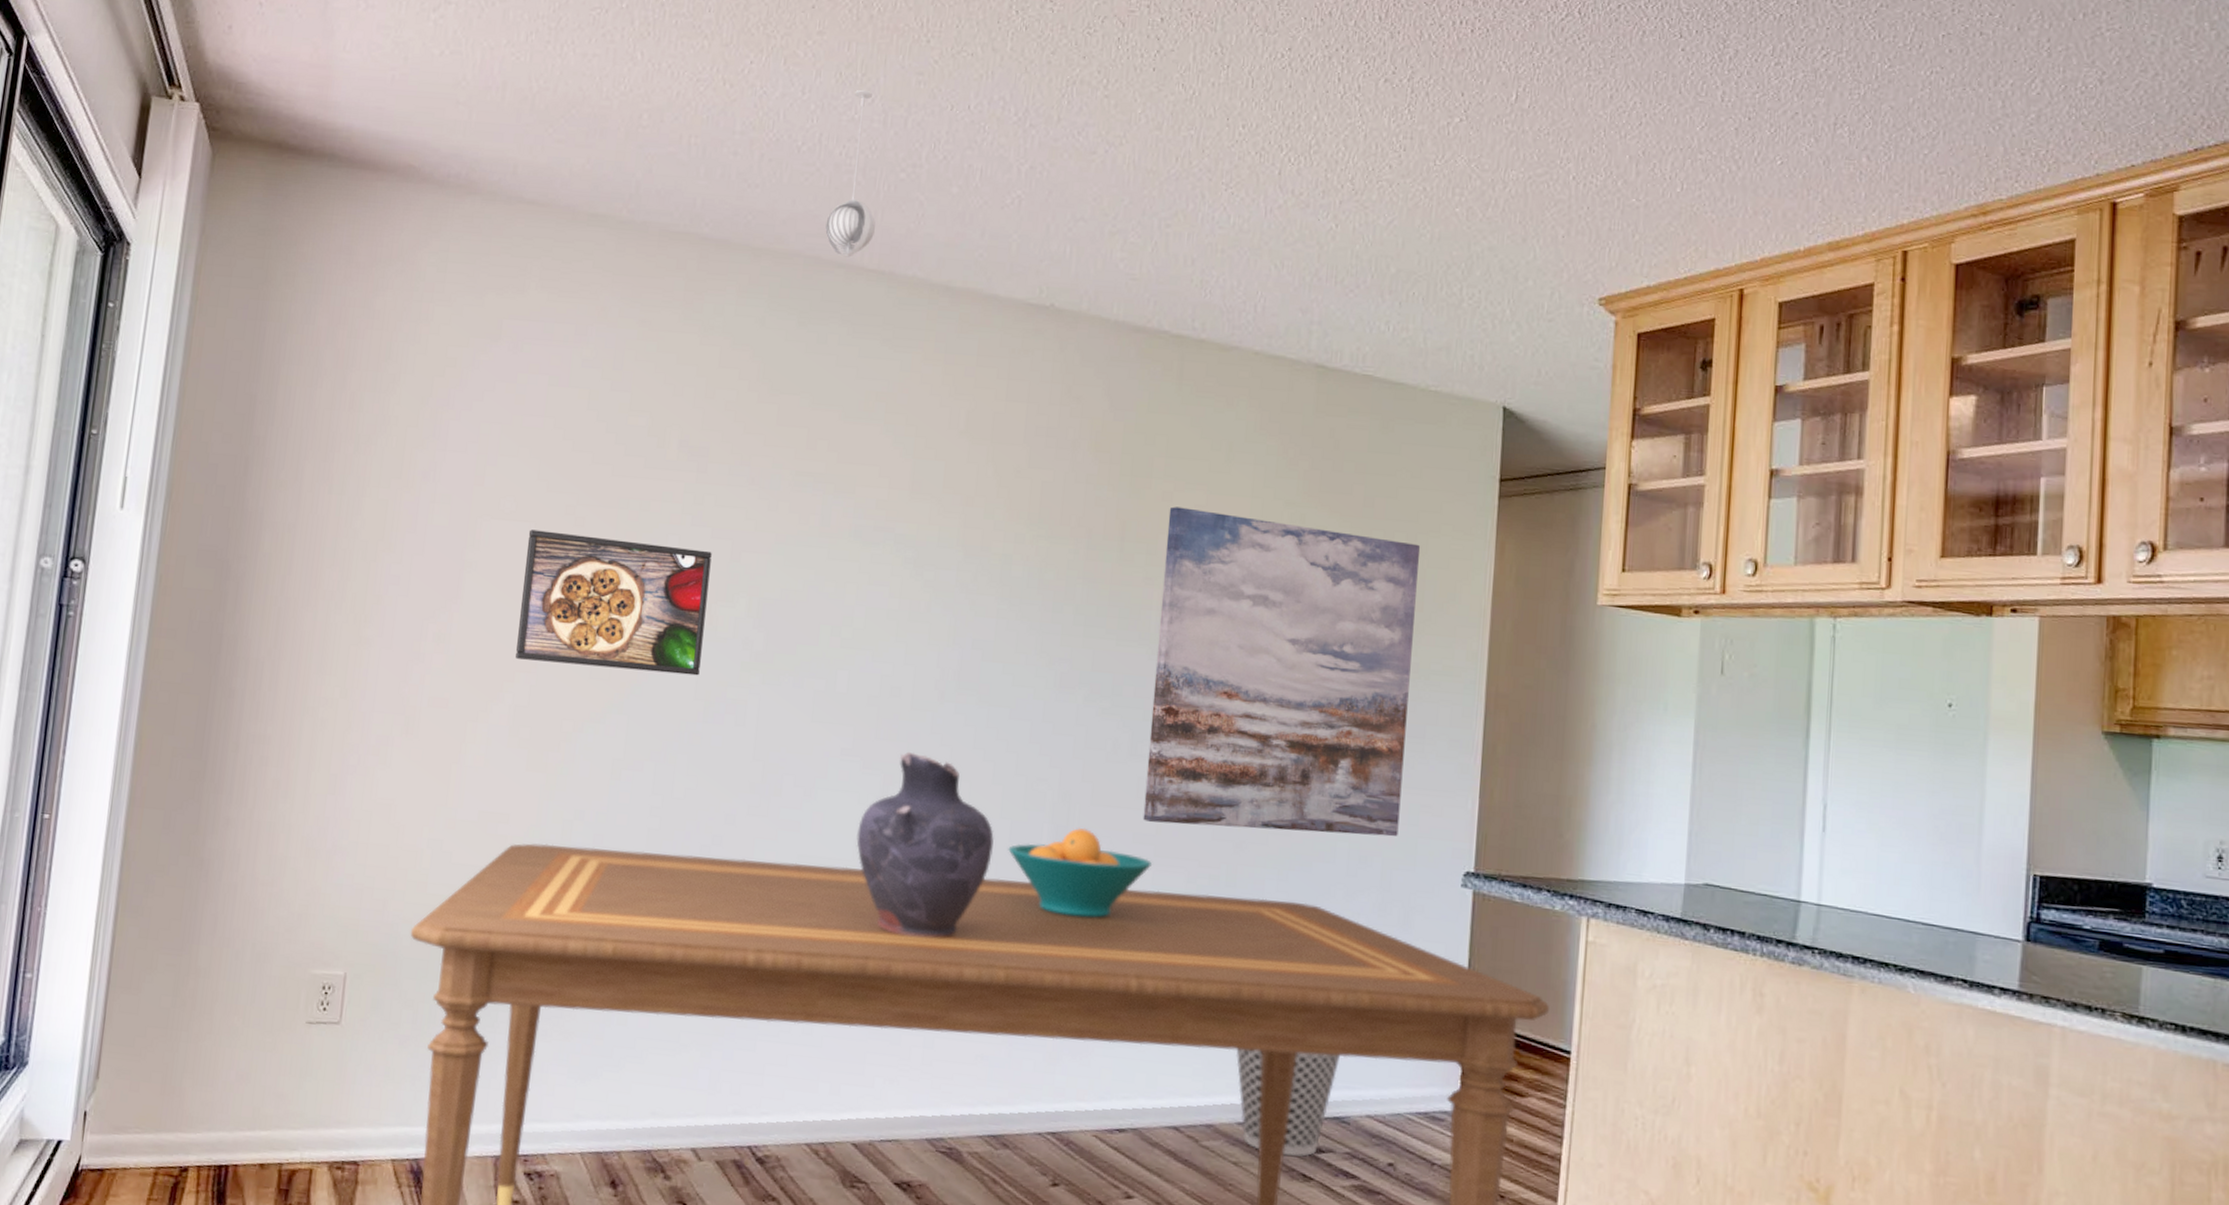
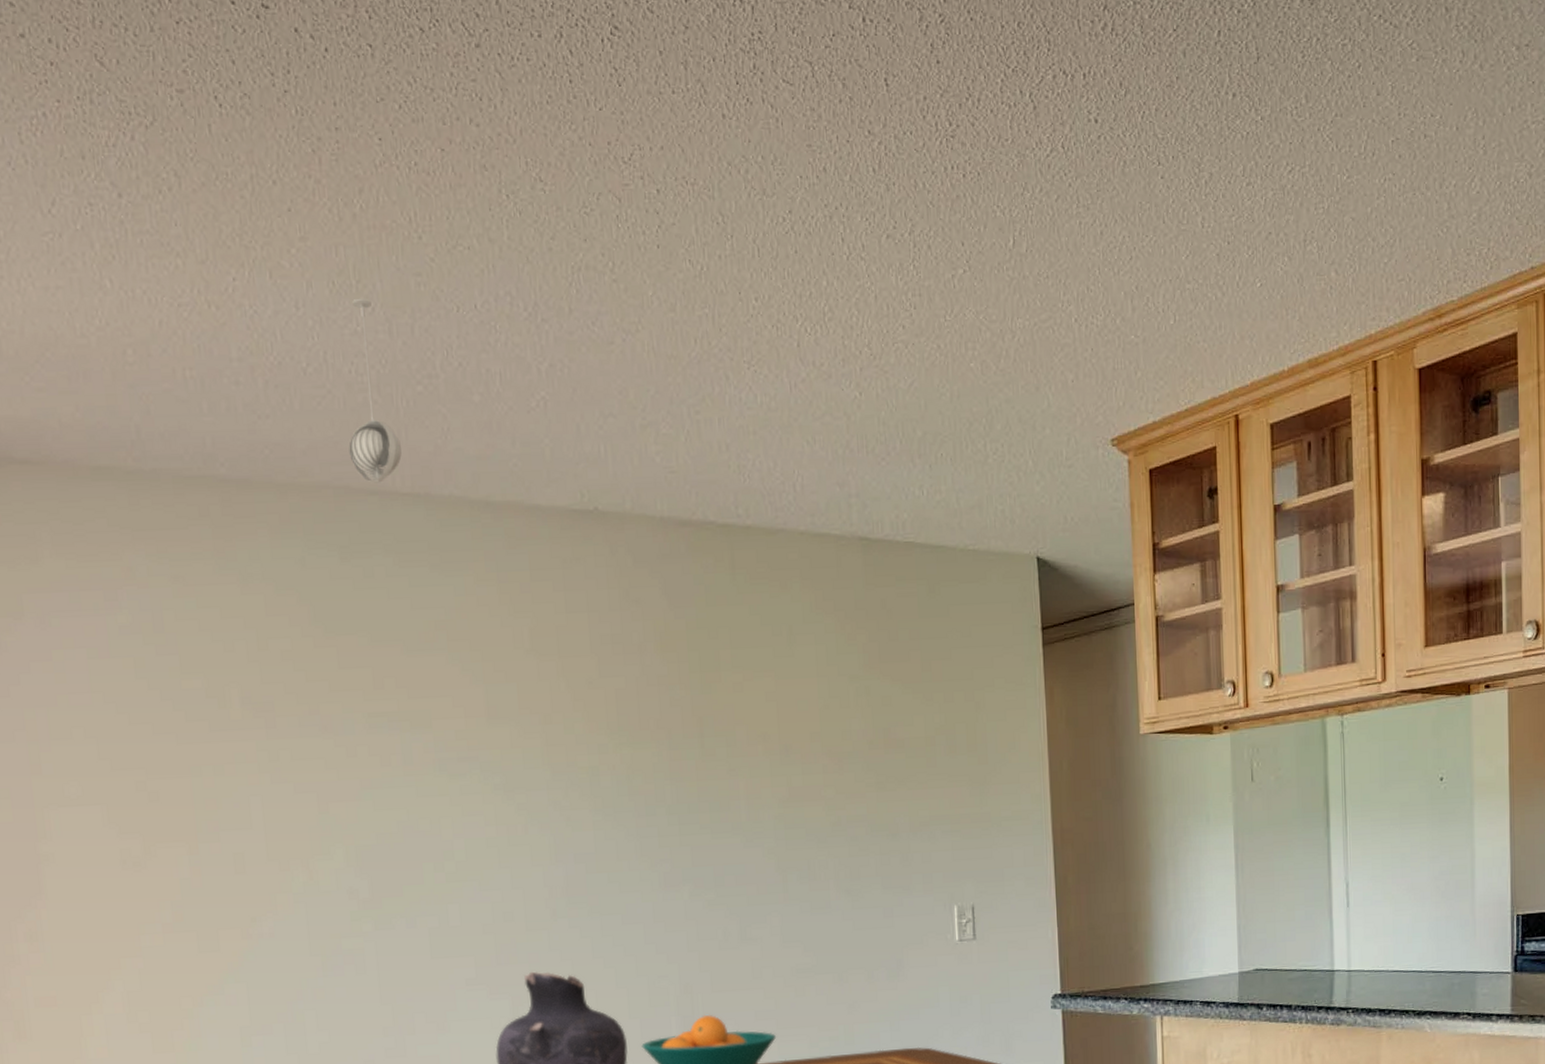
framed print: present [516,529,712,676] -> none [101,807,310,945]
wall art: present [1143,506,1420,837] -> none [741,696,991,998]

